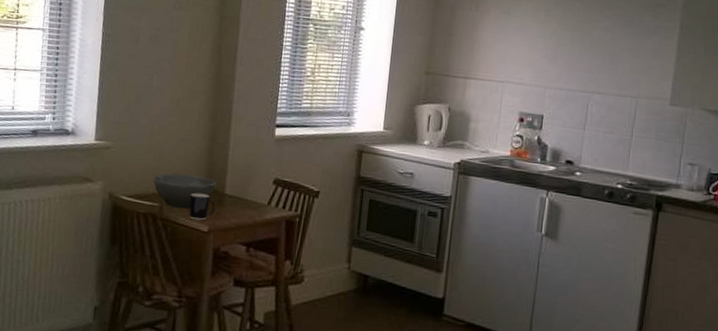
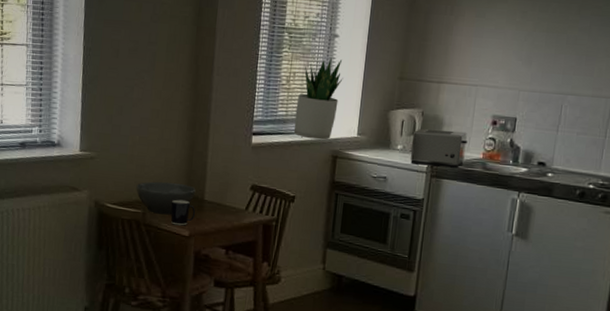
planter: none [318,50,369,134] -> present [293,57,343,140]
toaster: none [437,123,495,165] -> present [410,128,468,168]

